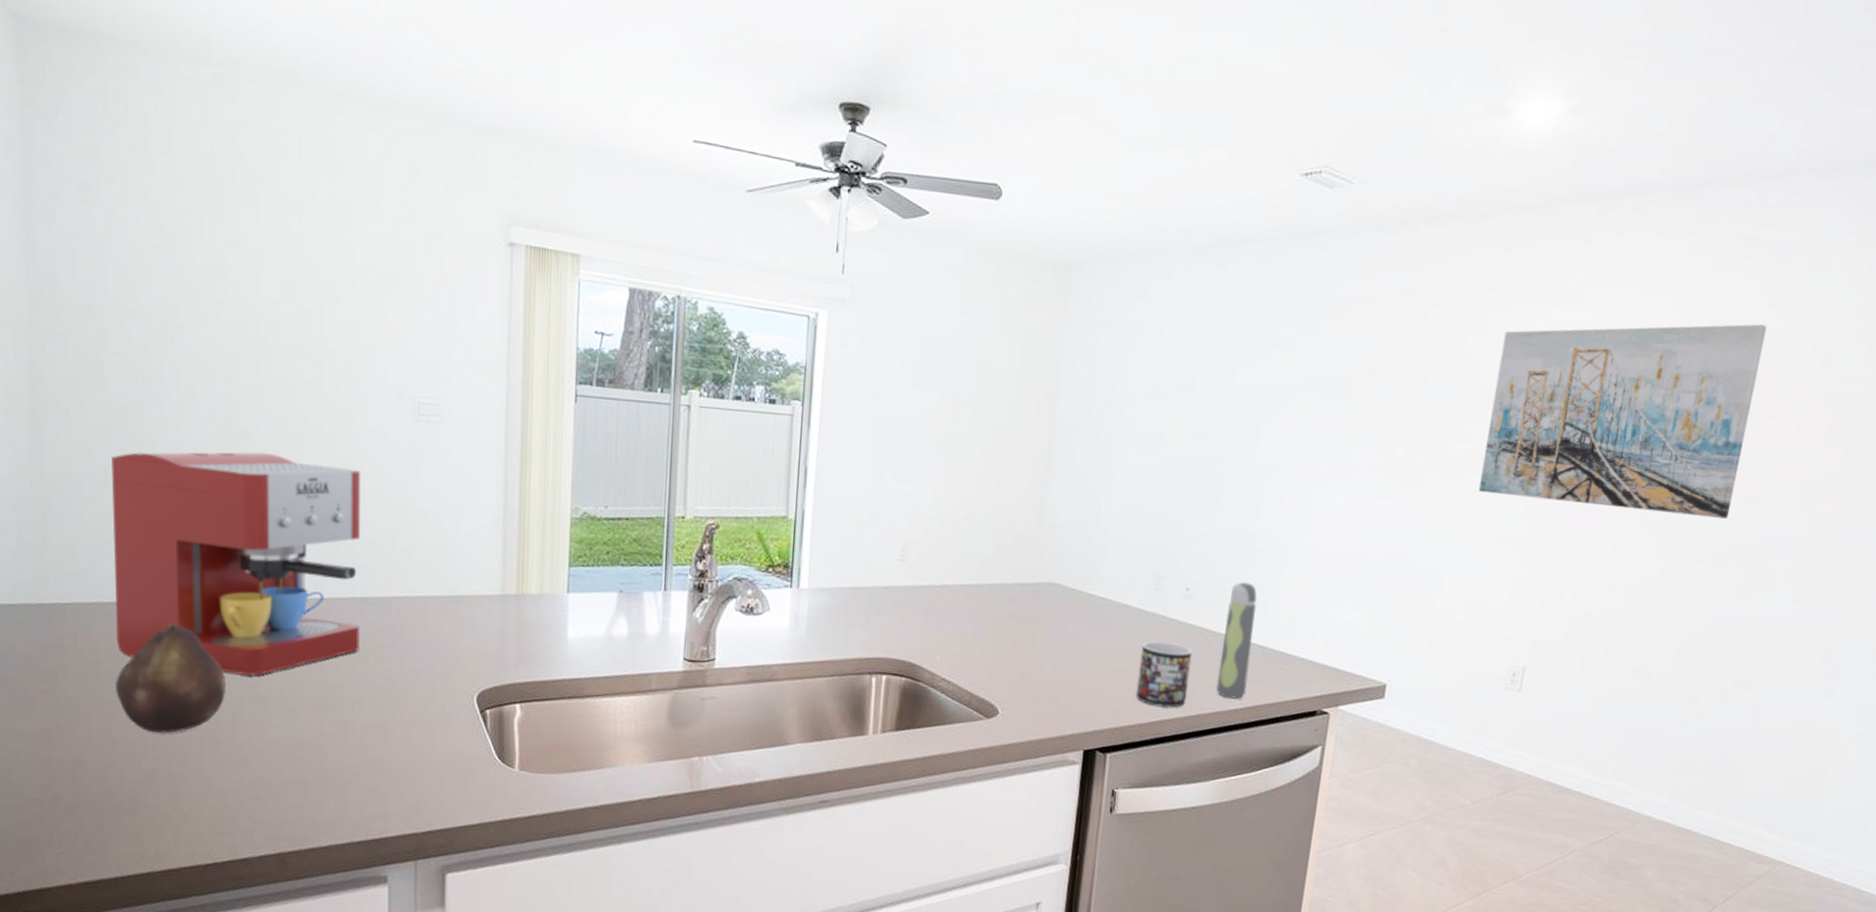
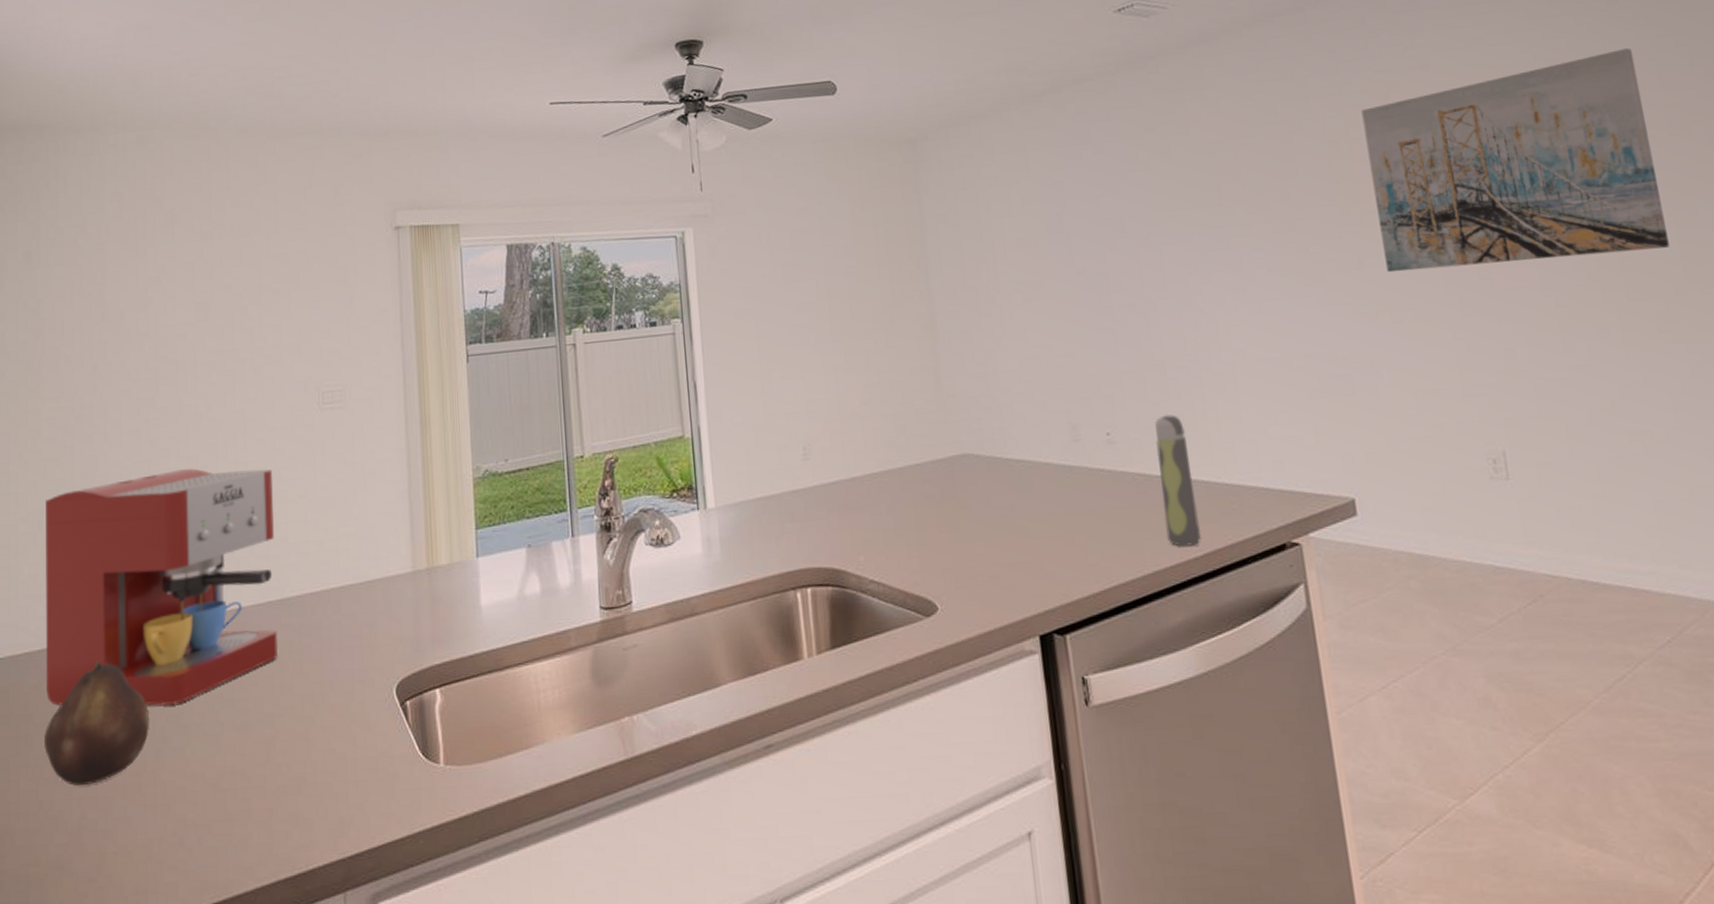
mug: present [1136,641,1193,708] -> none [1074,495,1139,571]

